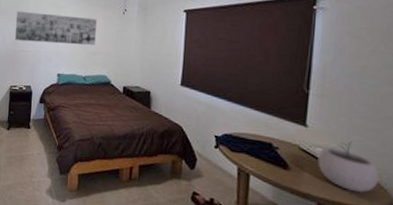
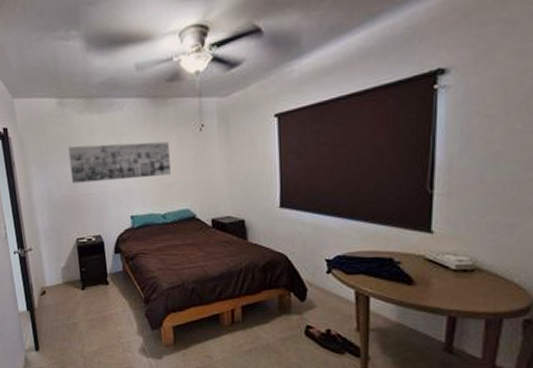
plant pot: present [317,141,380,192] -> none [446,242,518,297]

